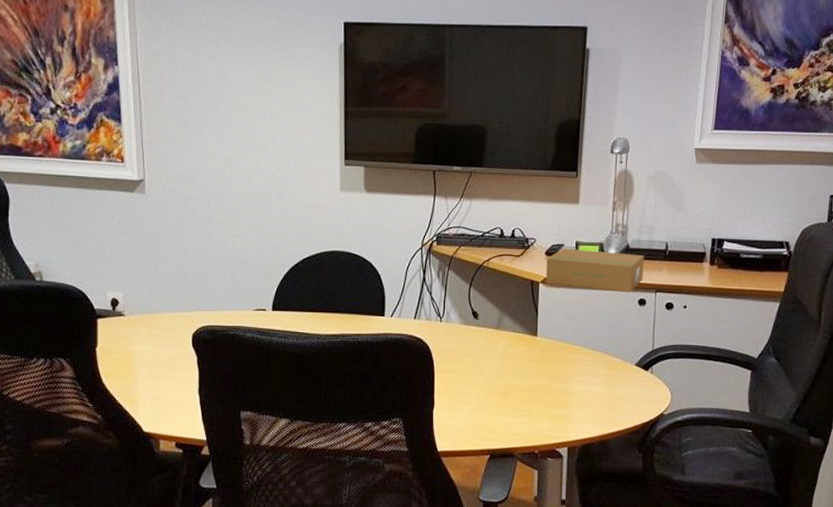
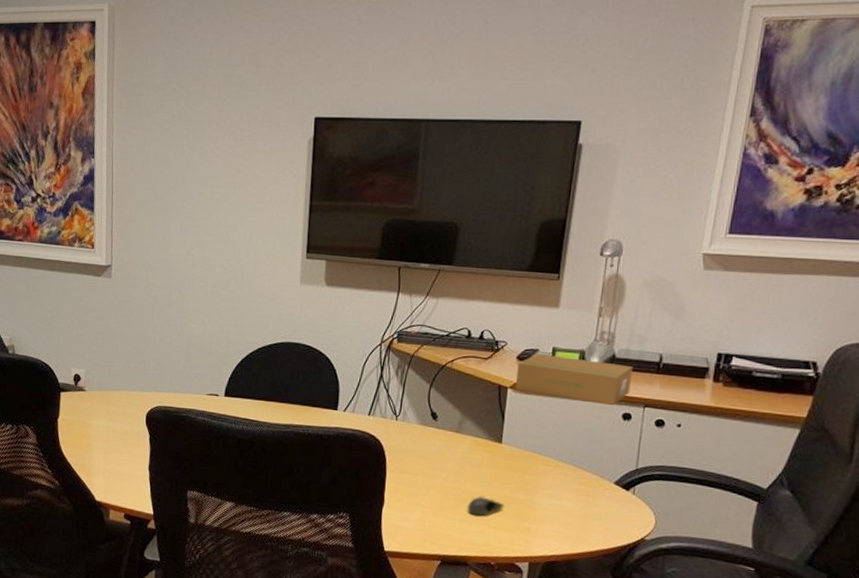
computer mouse: none [510,389,543,407] -> present [467,496,505,516]

